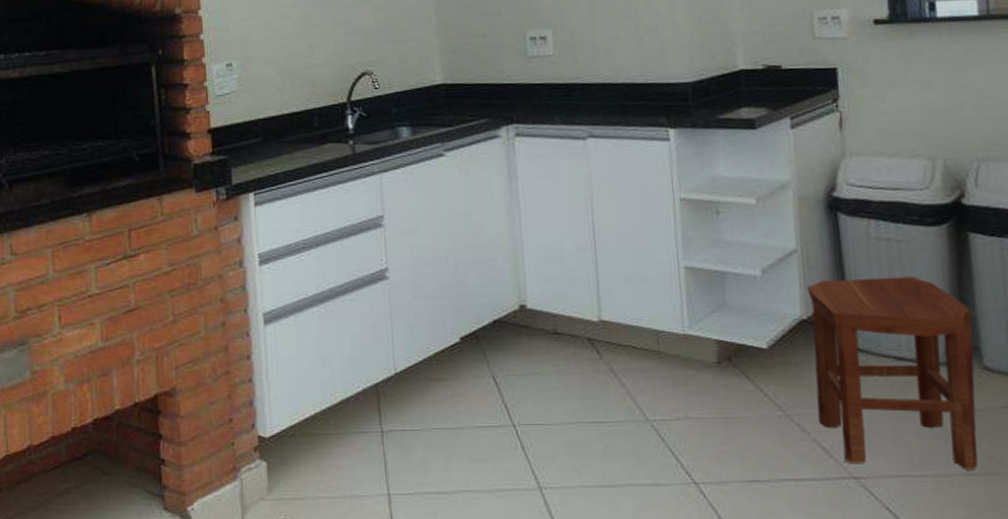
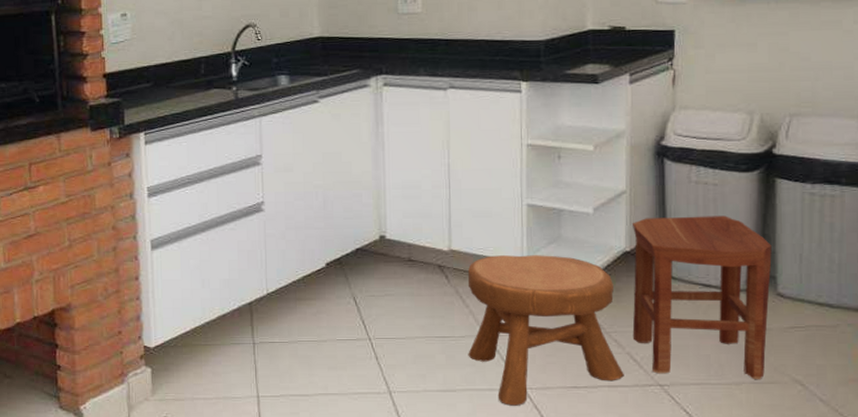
stool: none [622,325,812,504] -> present [468,255,624,406]

